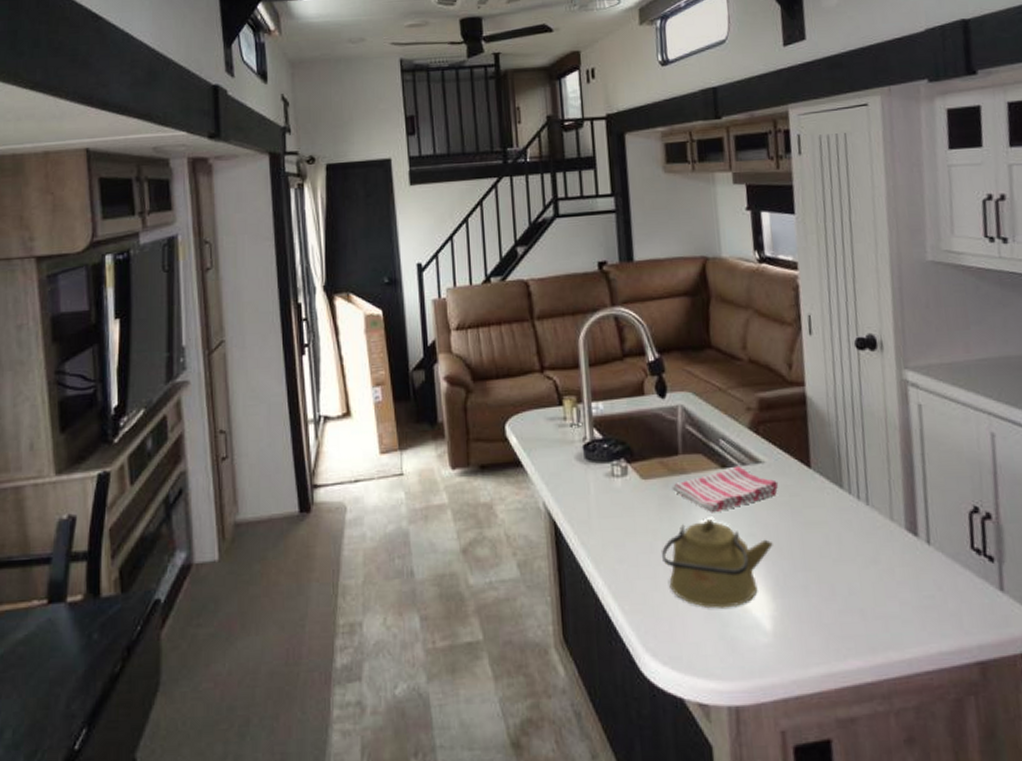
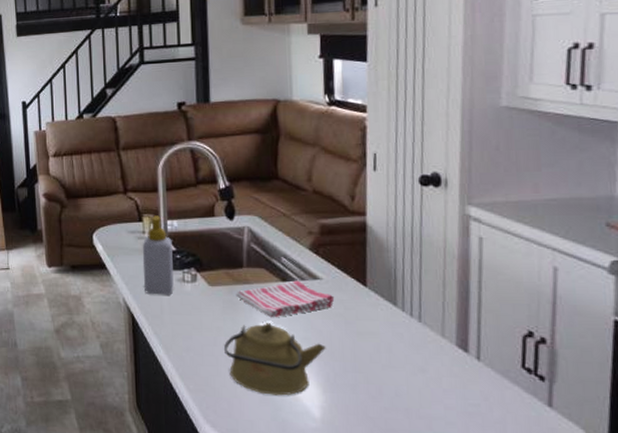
soap bottle: none [563,397,602,495] -> present [142,215,174,295]

